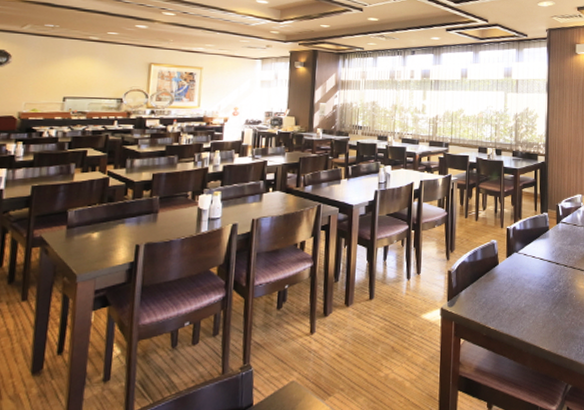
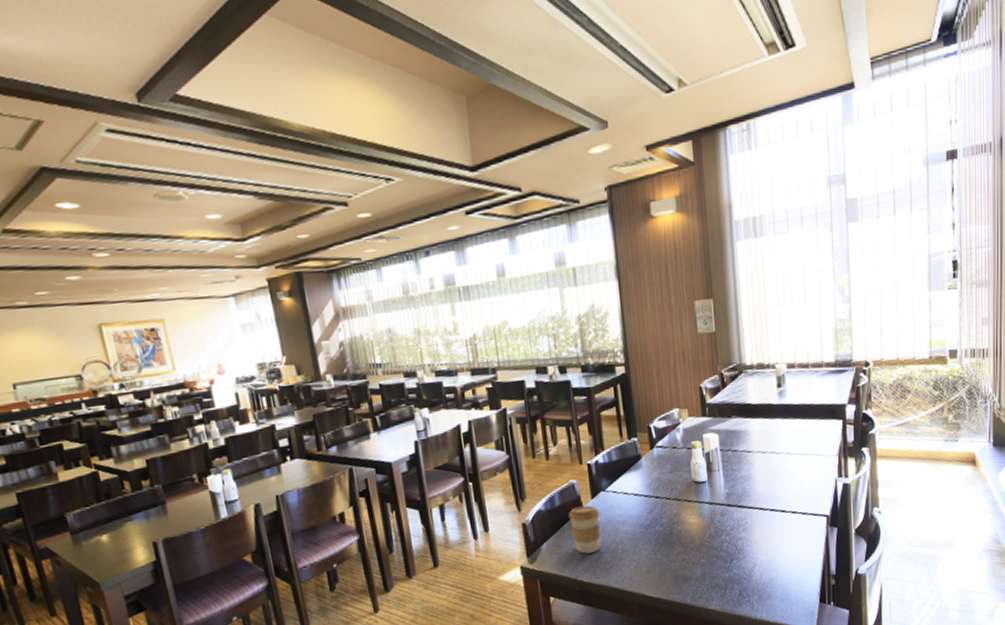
coffee cup: none [486,263,511,304] -> present [568,505,601,554]

